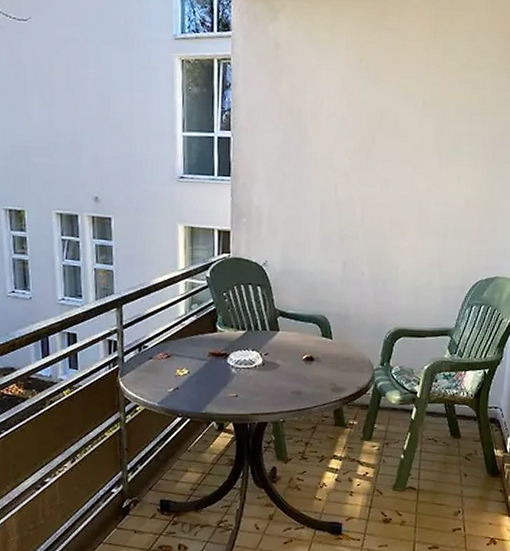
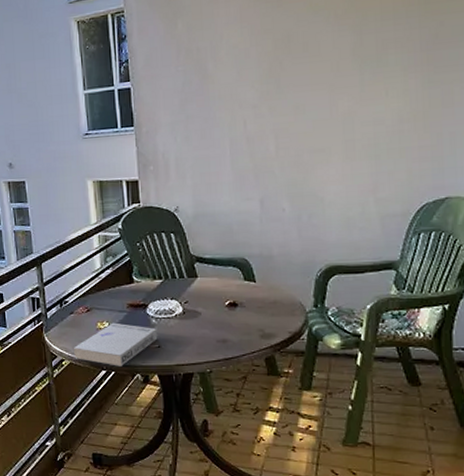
book: none [150,370,236,414] -> present [74,322,158,366]

